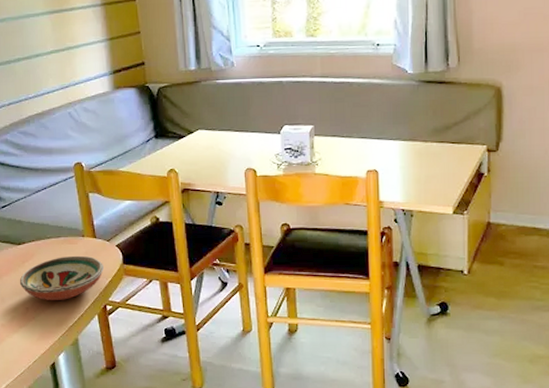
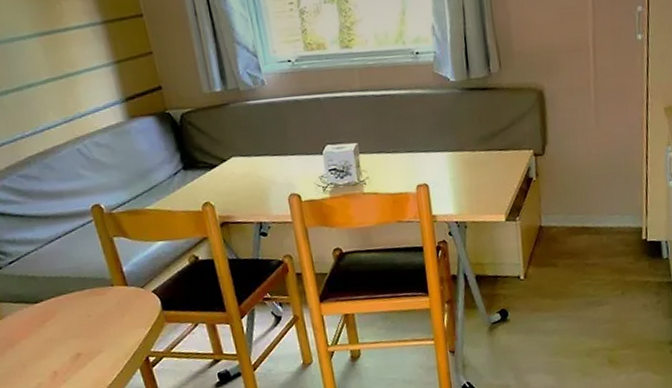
decorative bowl: present [19,255,105,300] -> none [41,306,142,361]

